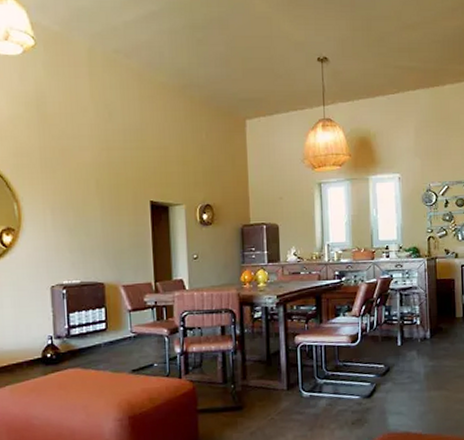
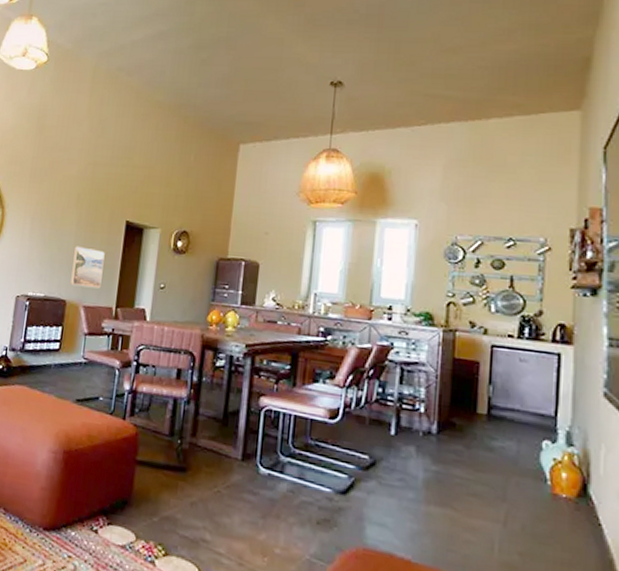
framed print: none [103,230,136,268] -> present [70,246,105,289]

